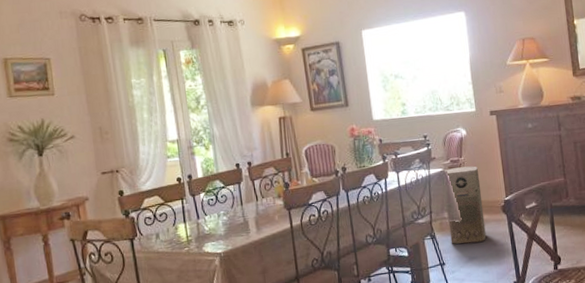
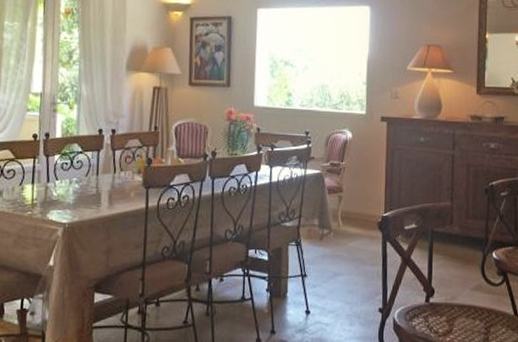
air purifier: present [444,166,487,244] -> none [317,172,359,258]

